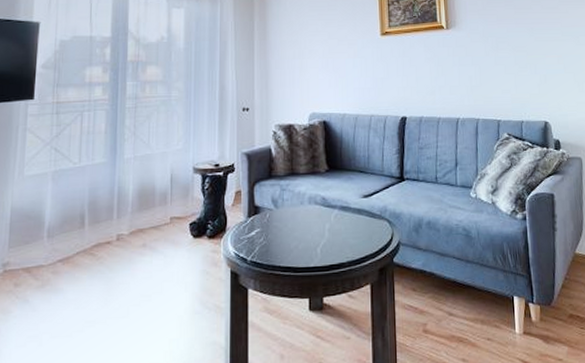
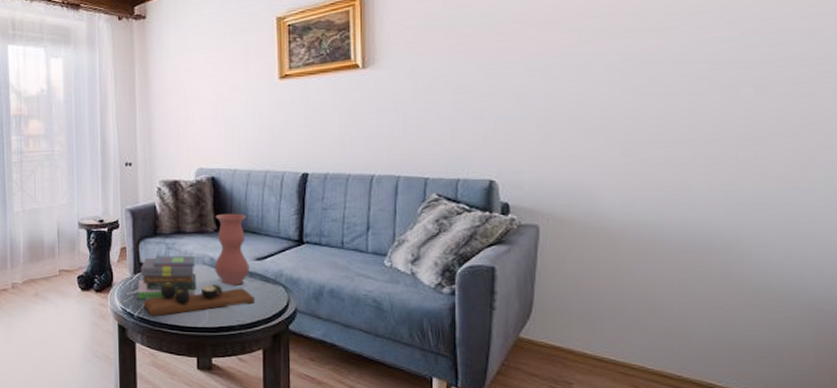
books: none [252,196,309,243] -> present [138,256,196,299]
decorative tray: none [257,223,364,260] -> present [143,282,256,317]
vase: none [326,154,358,224] -> present [215,213,250,286]

